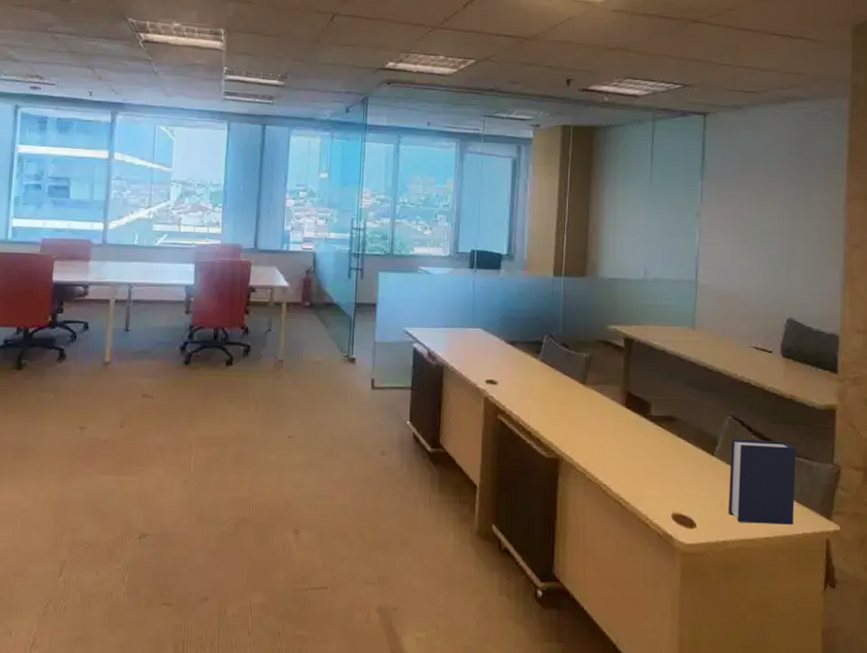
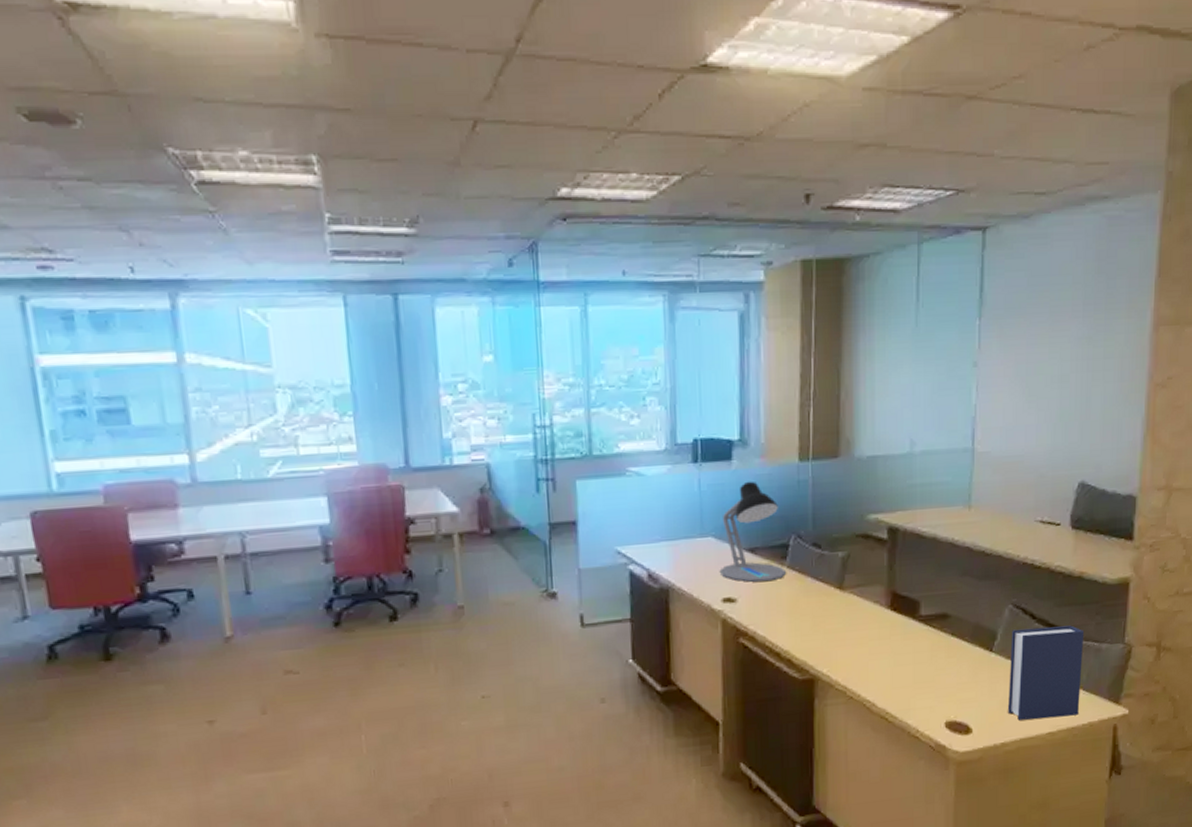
desk lamp: none [485,287,540,371] -> present [719,481,787,582]

